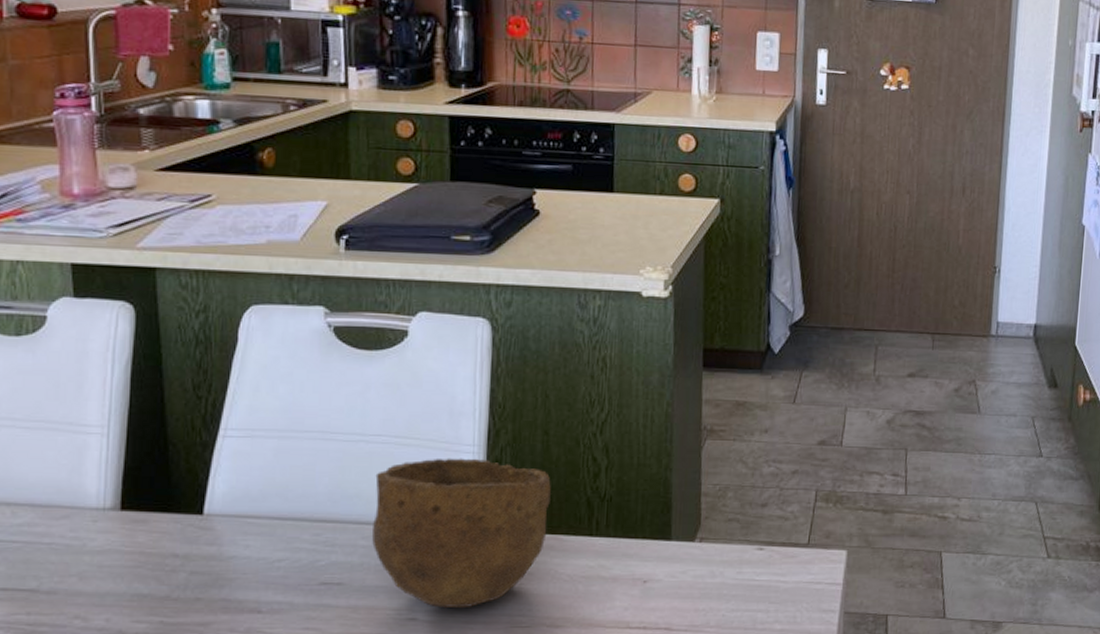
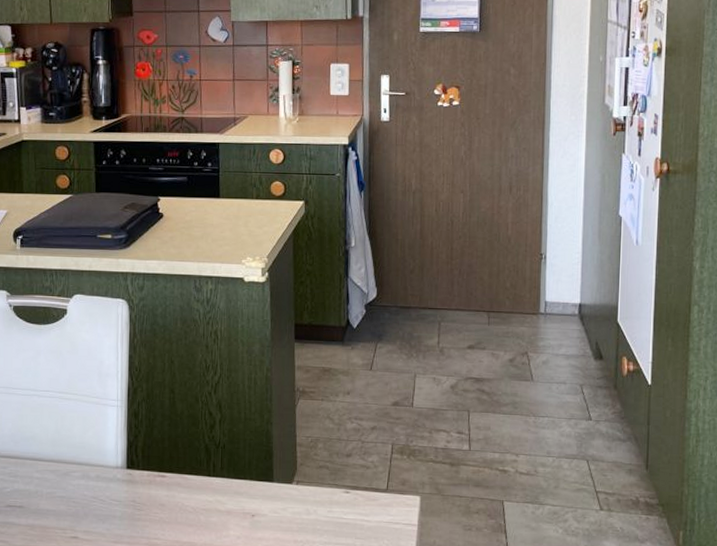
bowl: present [371,458,551,609] -> none [43,410,177,531]

